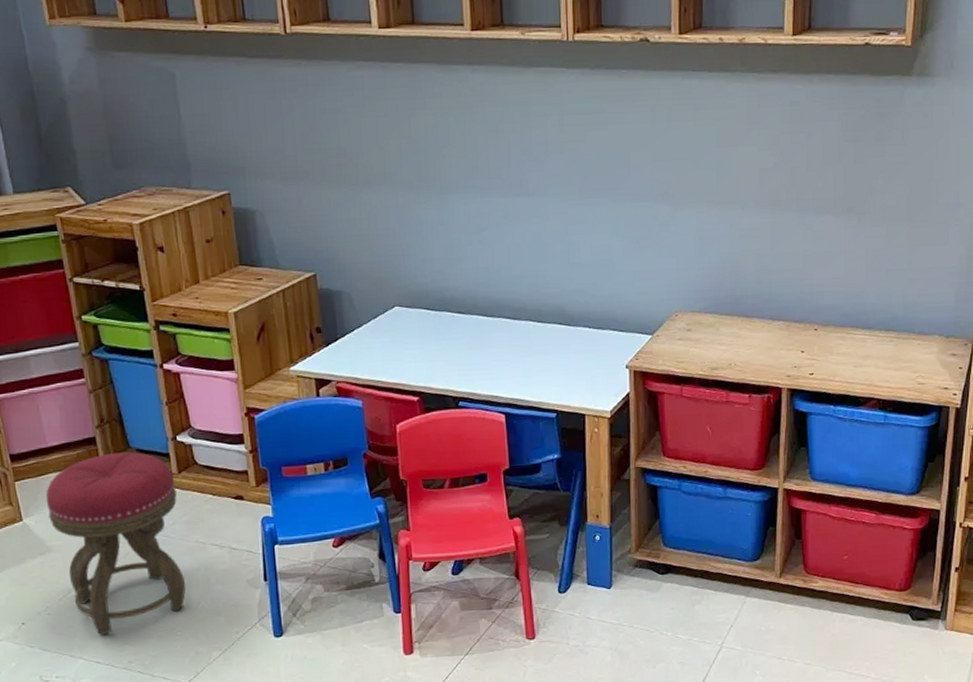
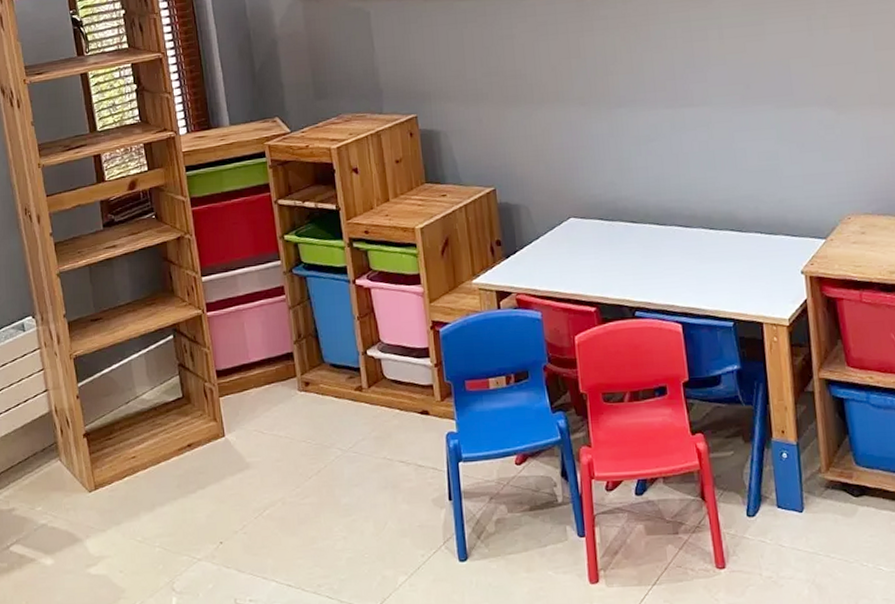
stool: present [45,452,186,635] -> none [246,367,374,556]

